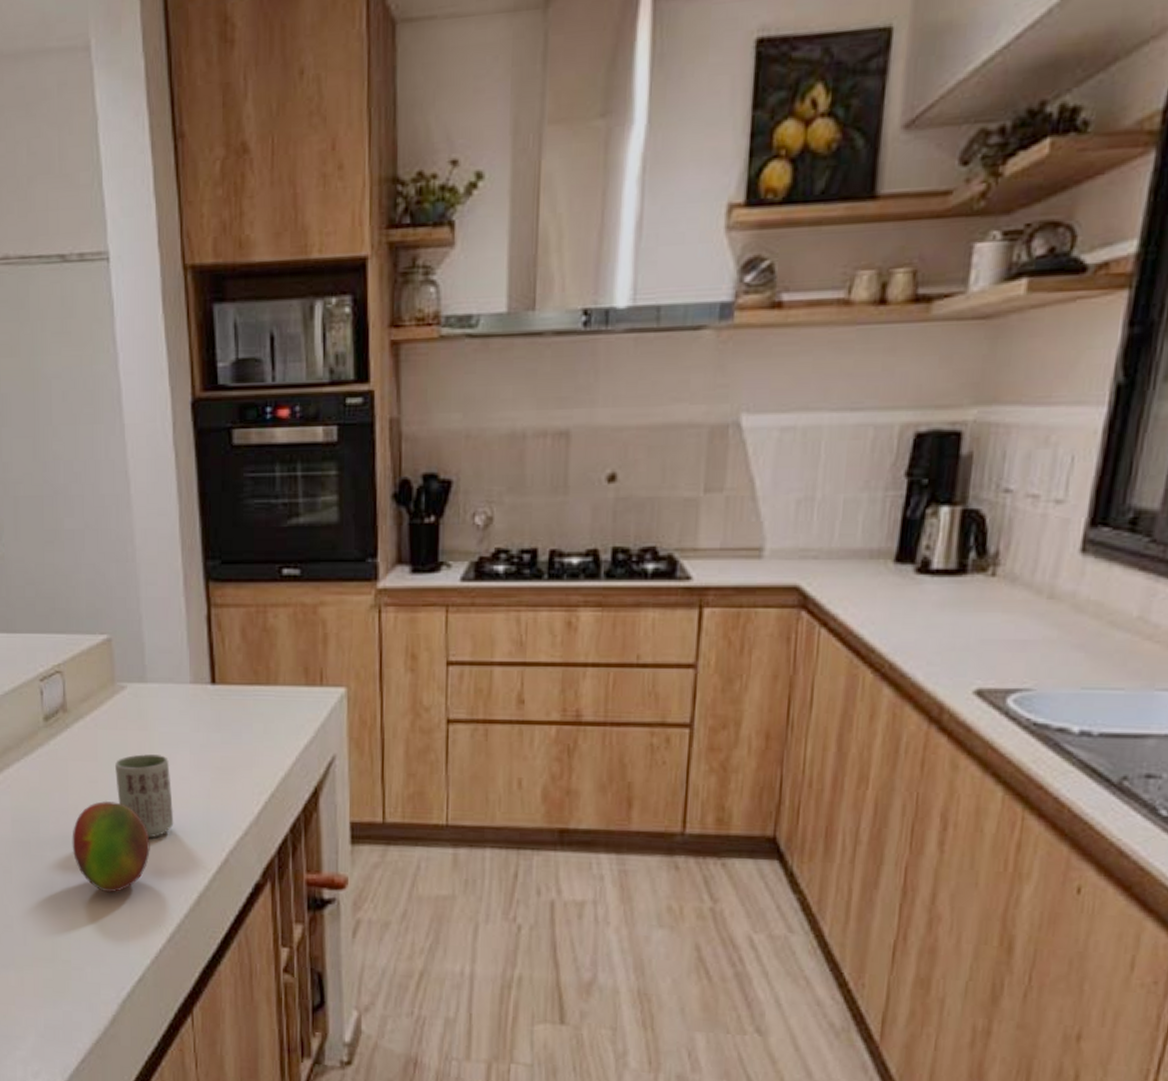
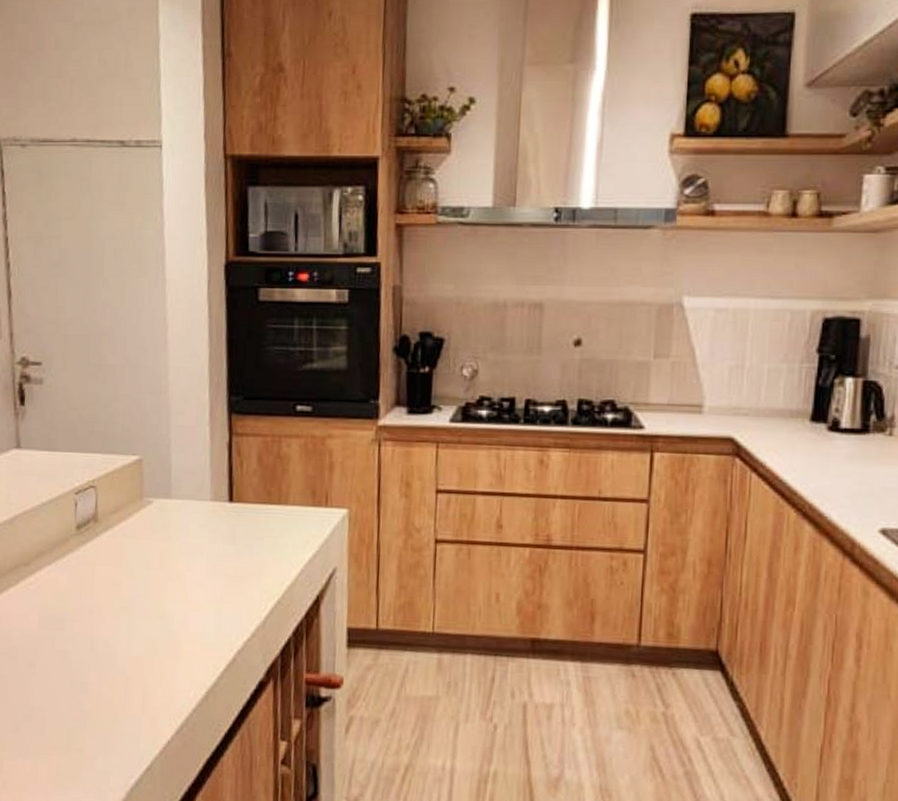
fruit: present [72,800,150,893] -> none [93,602,166,687]
cup: present [115,754,174,838] -> none [138,562,189,638]

